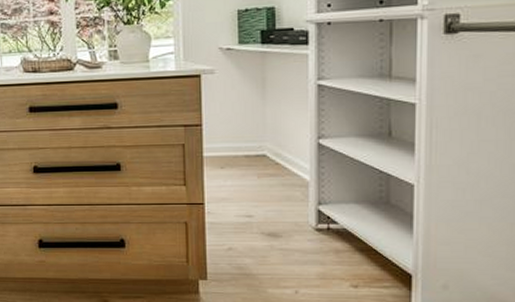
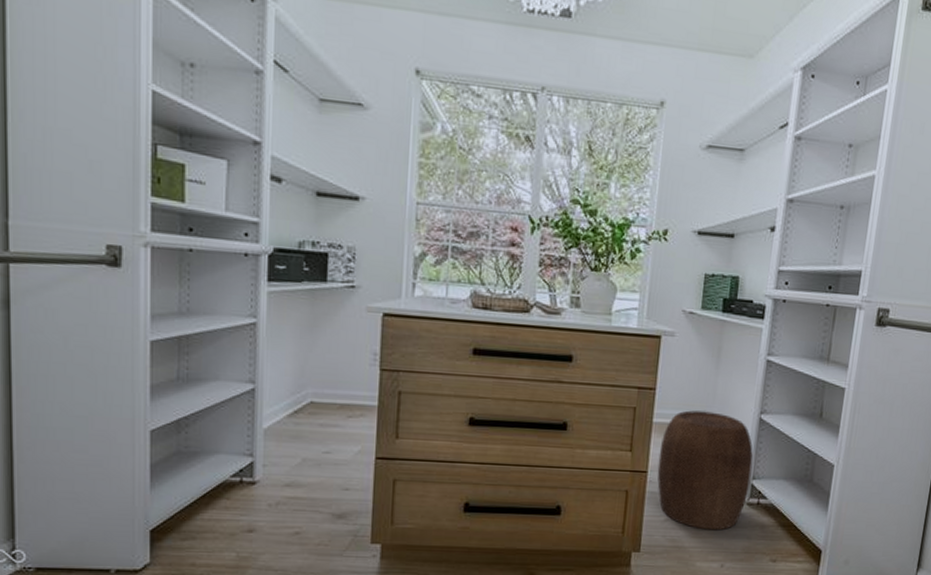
stool: none [214,141,317,257] -> present [657,410,754,531]

